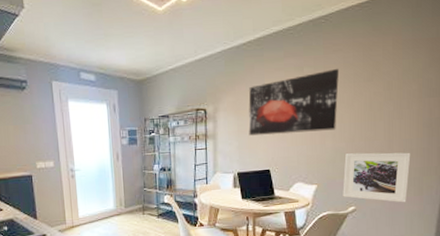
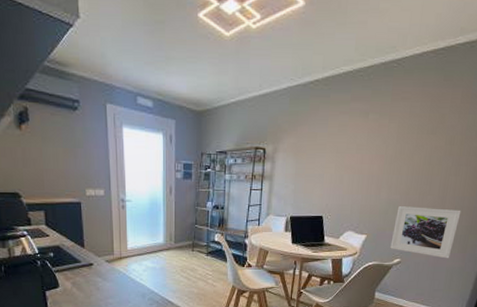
wall art: present [248,69,340,136] -> none [306,118,405,181]

